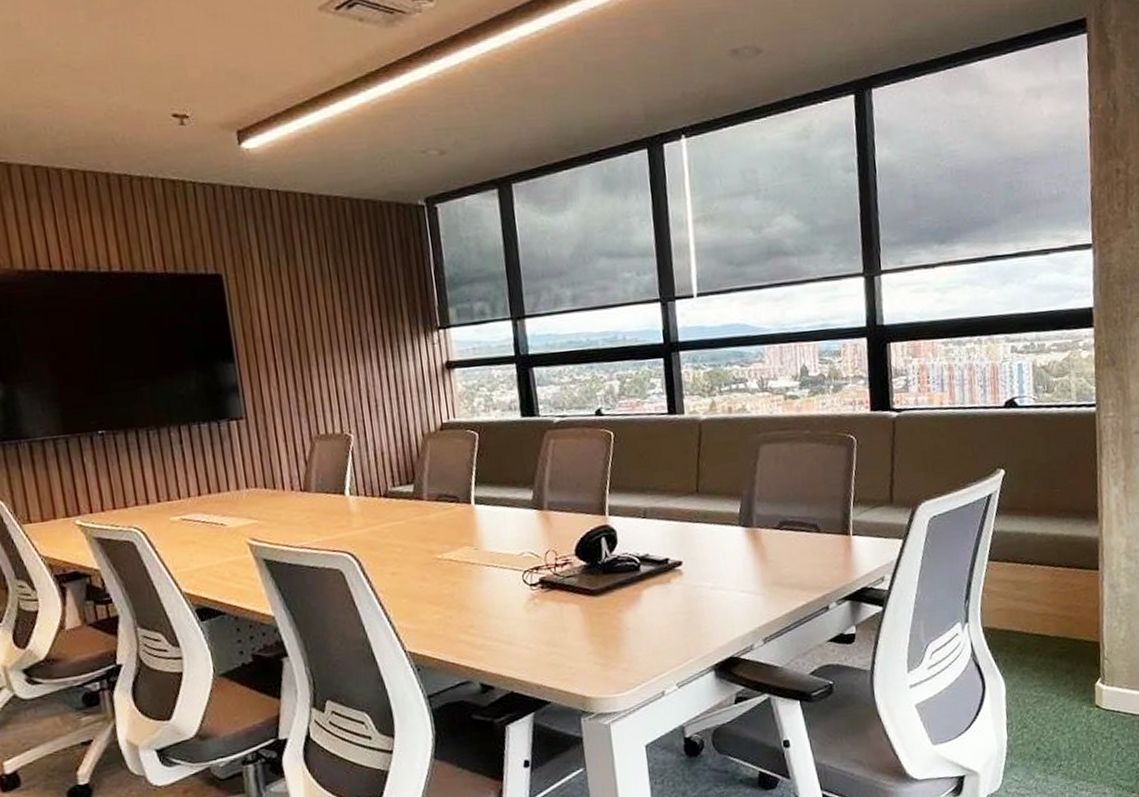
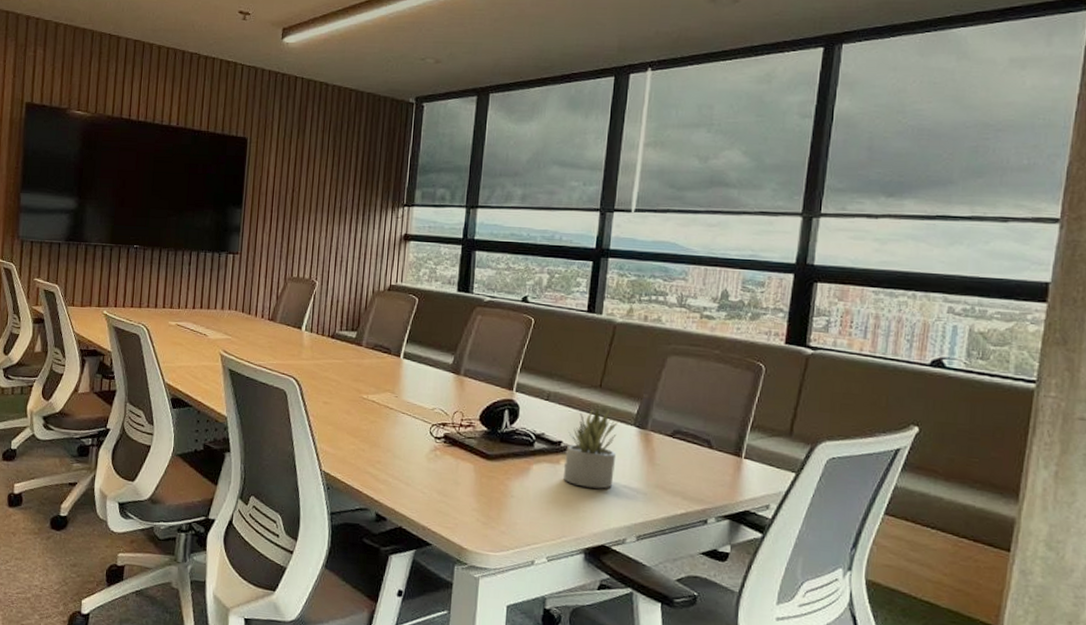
succulent plant: none [673,514,729,602] -> present [564,407,618,489]

